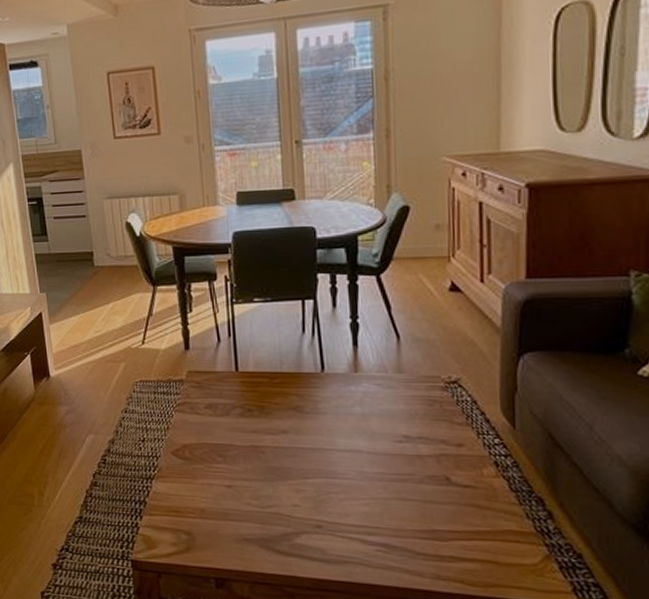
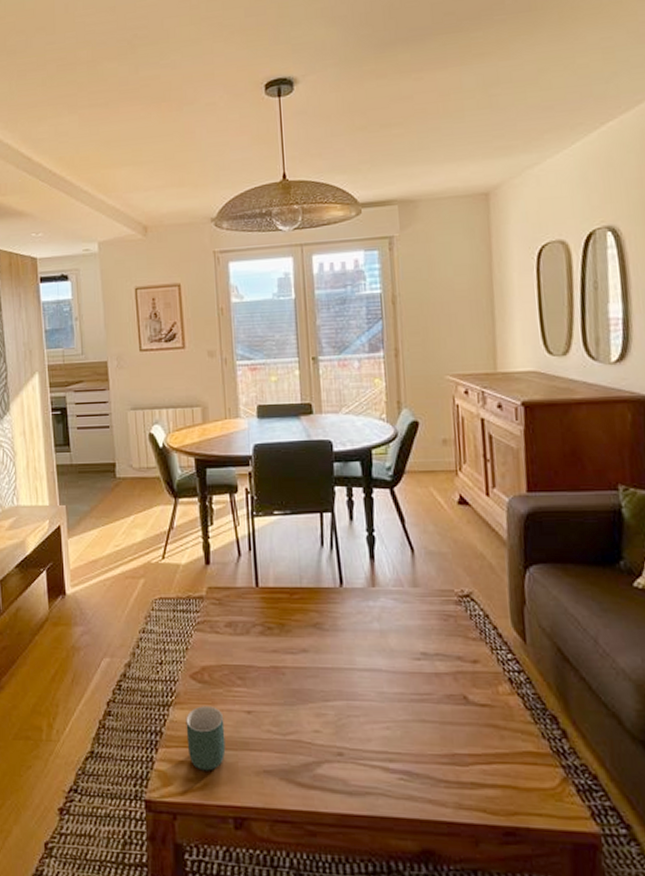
mug: none [168,480,207,537] -> present [186,706,226,771]

